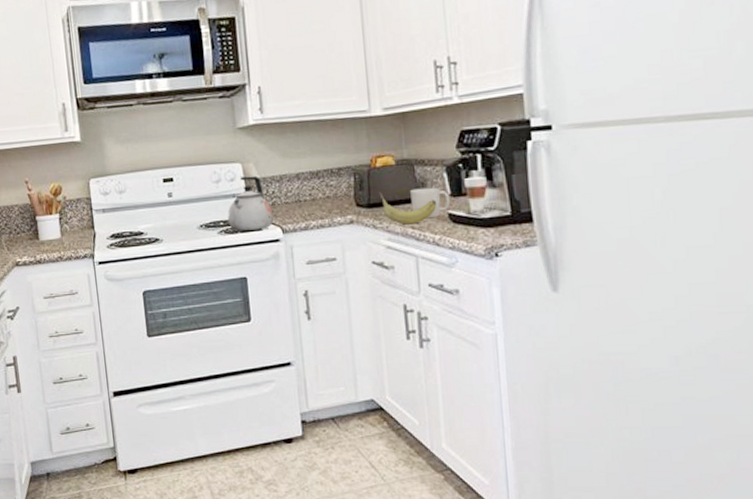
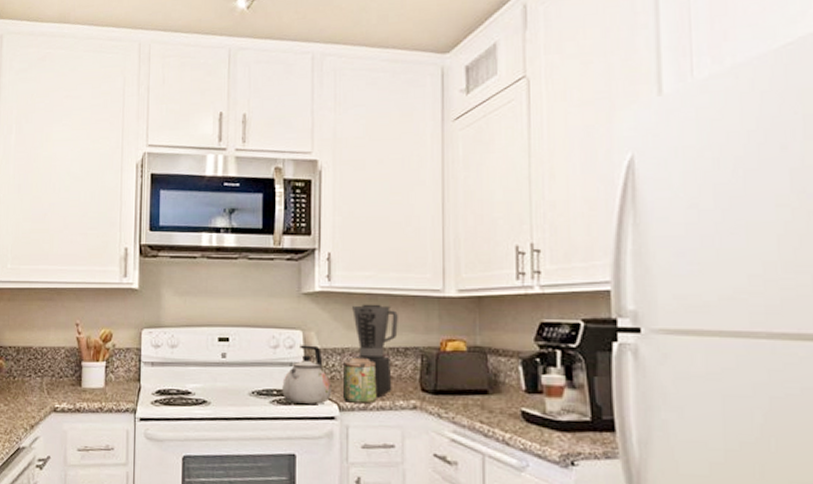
canister: none [281,182,316,225] -> present [342,358,377,404]
blender: none [285,130,331,217] -> present [351,304,398,398]
fruit: present [379,191,437,225] -> none [447,378,510,418]
mug: present [410,187,451,219] -> none [481,379,525,415]

